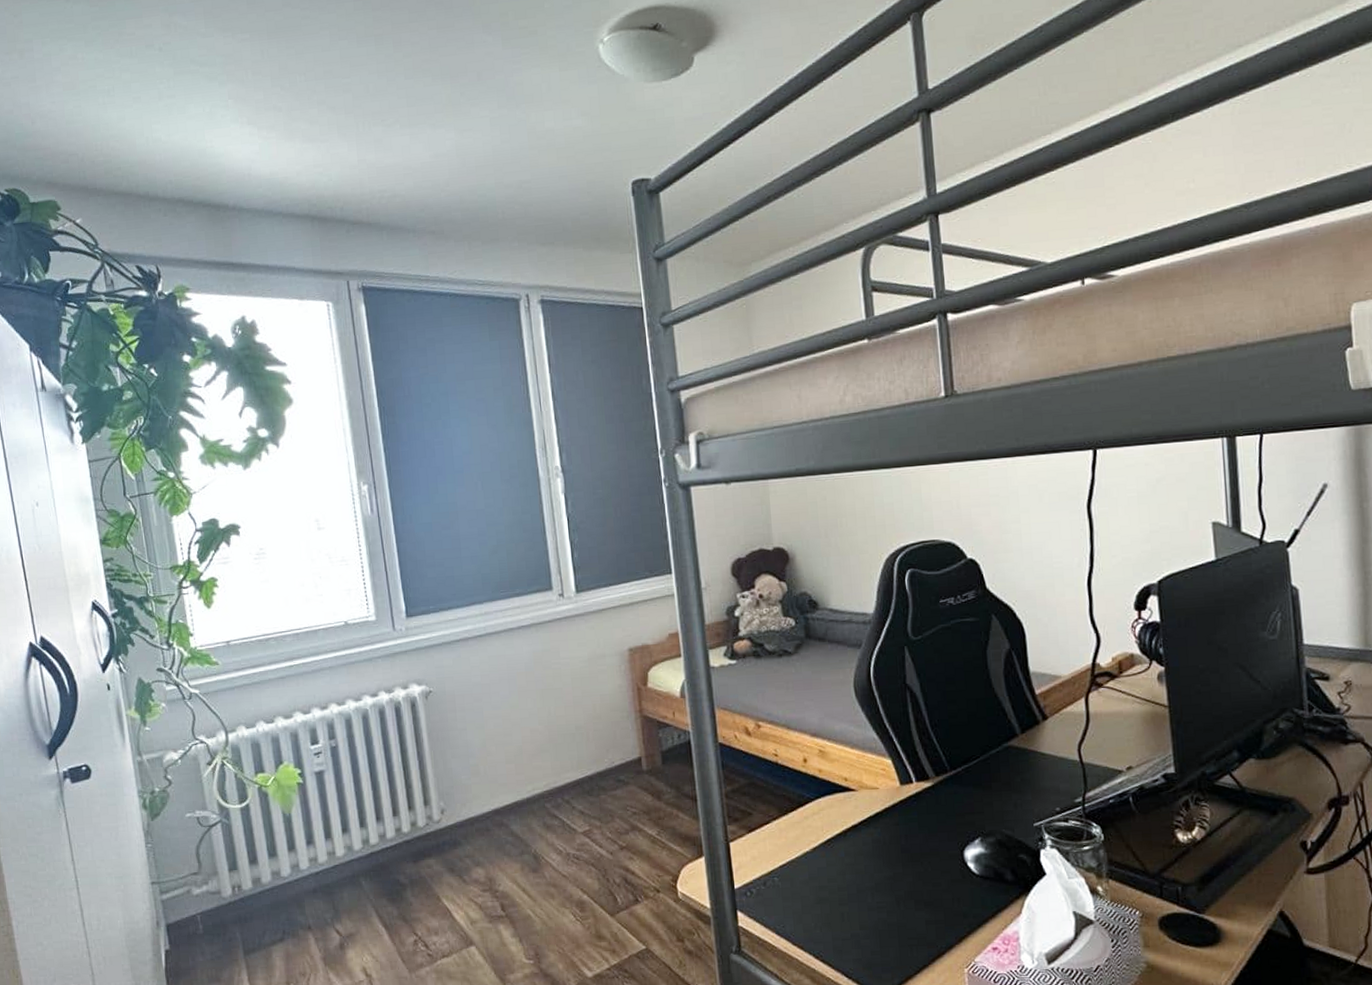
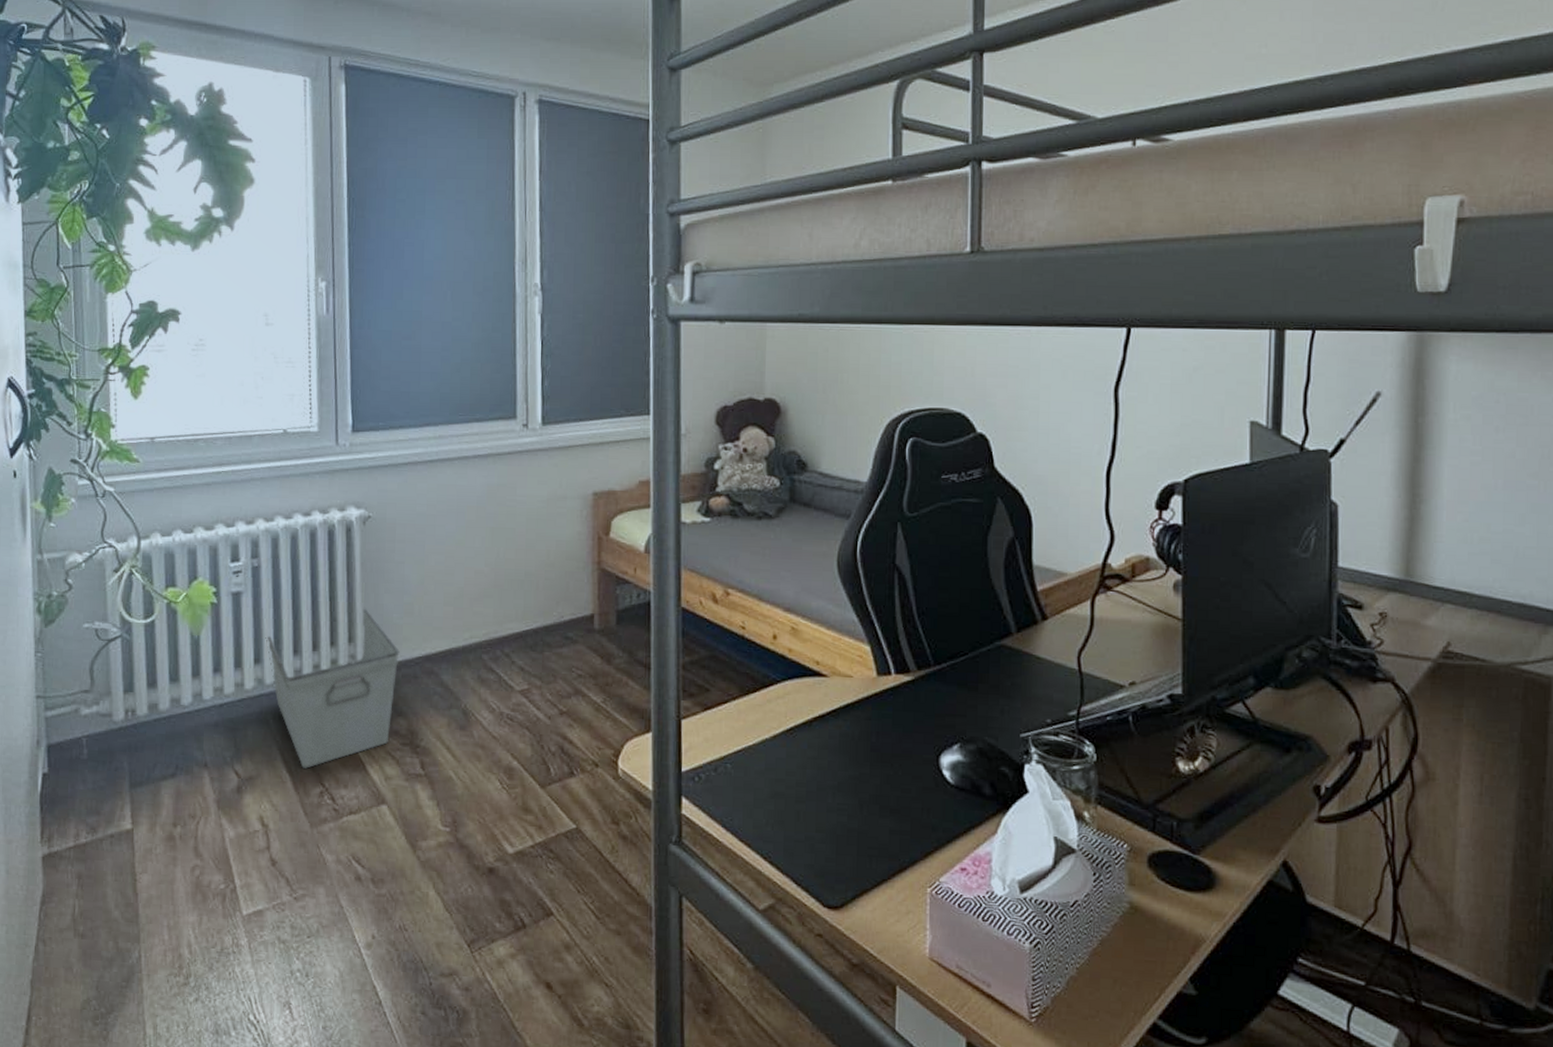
storage bin: none [349,772,471,921] -> present [265,607,400,769]

